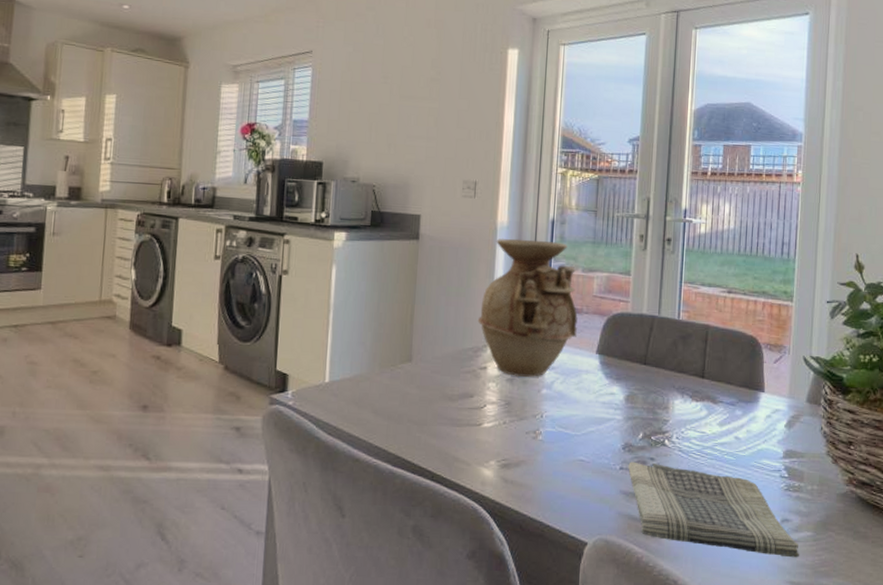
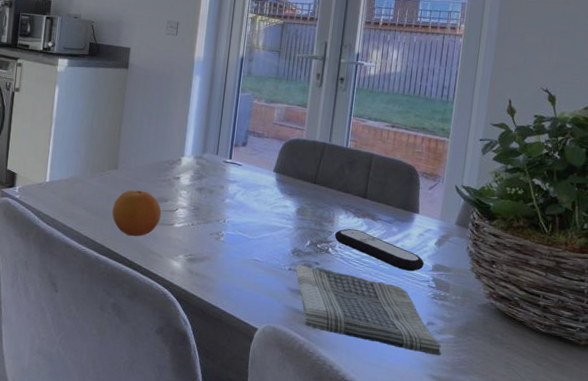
fruit: none [407,386,467,443] -> present [112,190,162,237]
vase: present [477,238,578,377] -> none [174,70,260,188]
remote control: none [671,414,774,461] -> present [335,228,424,272]

